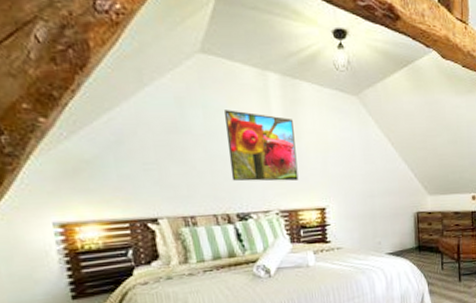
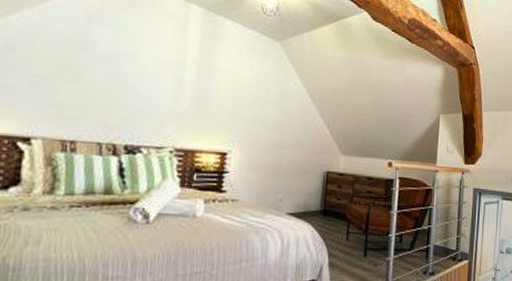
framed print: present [224,110,299,182] -> none [128,34,208,118]

